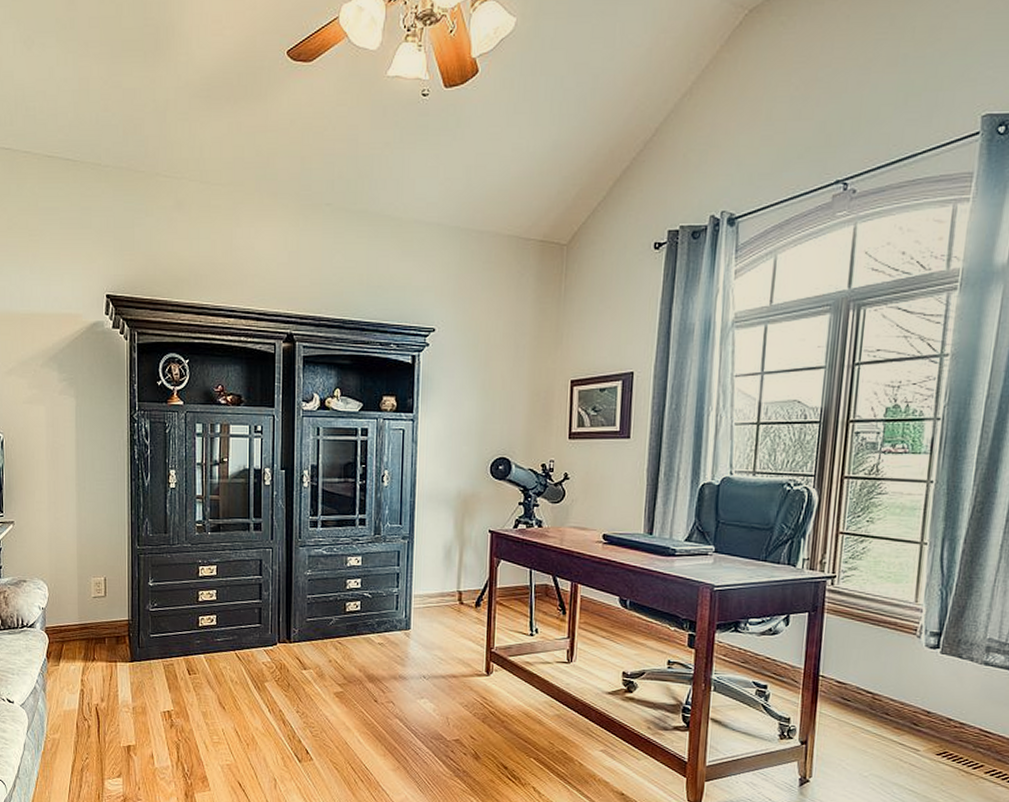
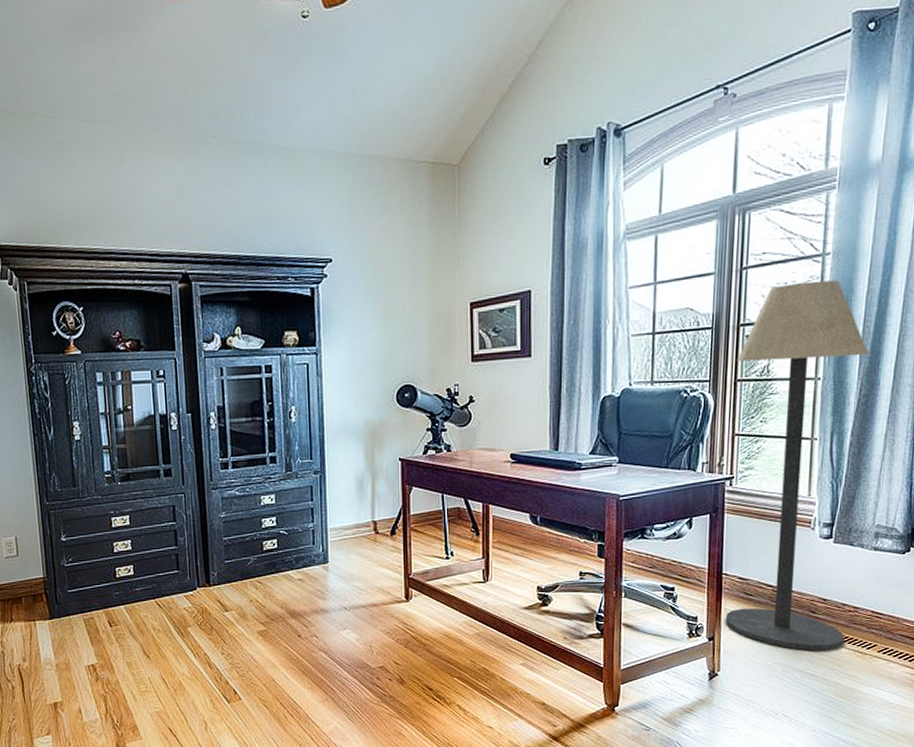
floor lamp: none [819,382,986,767] -> present [725,280,869,651]

